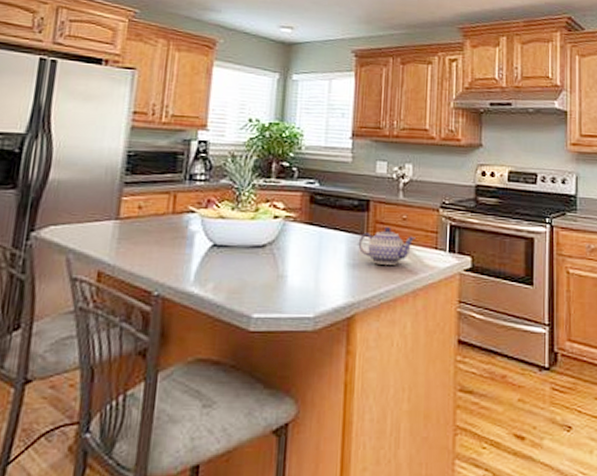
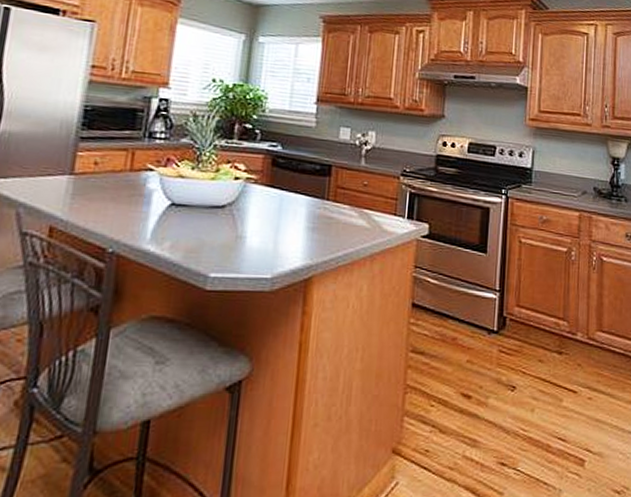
teapot: present [358,227,416,265] -> none [318,192,376,230]

